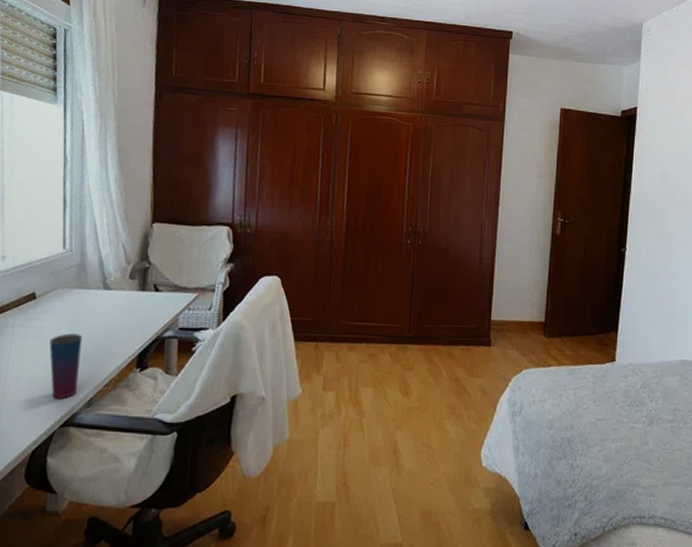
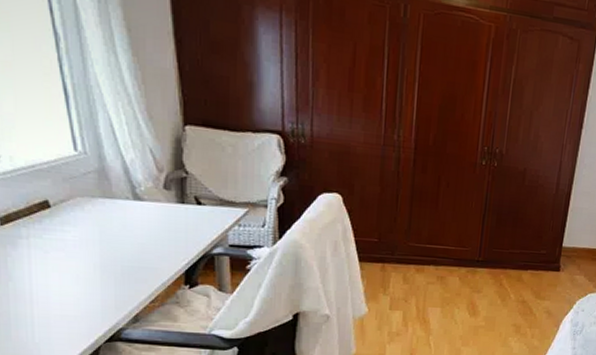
cup: present [49,333,83,399] -> none [77,247,120,315]

